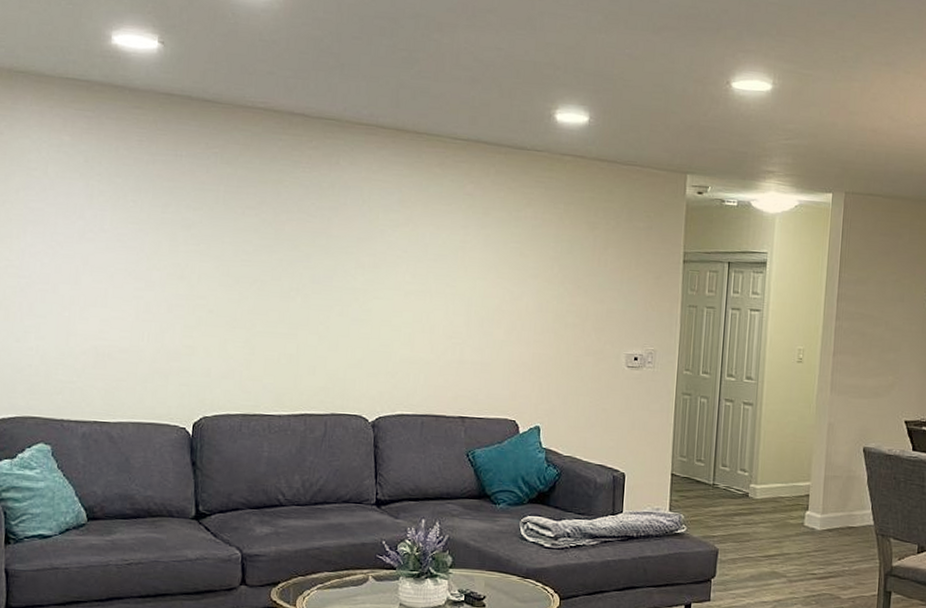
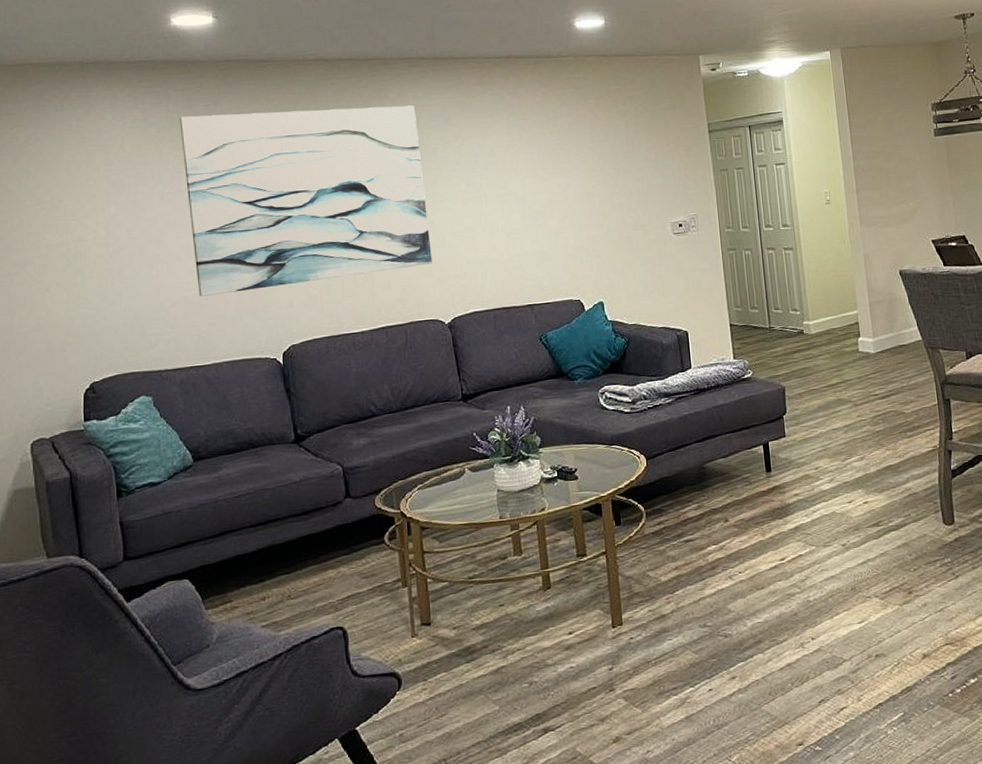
wall art: none [109,148,367,356] -> present [180,105,432,297]

